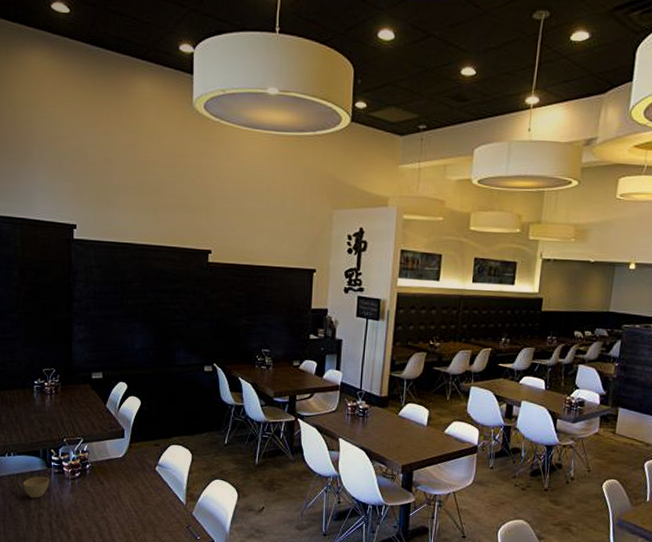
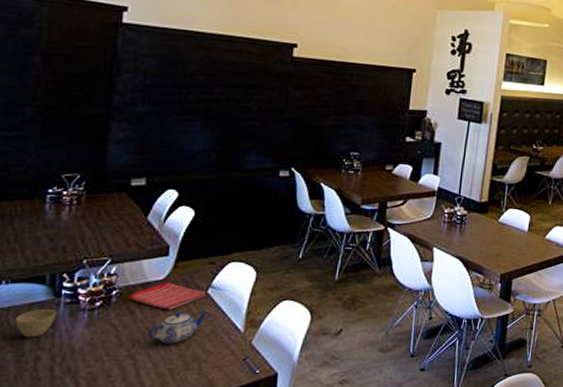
dish towel: none [99,459,155,482] -> present [129,281,206,310]
teapot: none [115,483,158,510] -> present [148,309,209,344]

